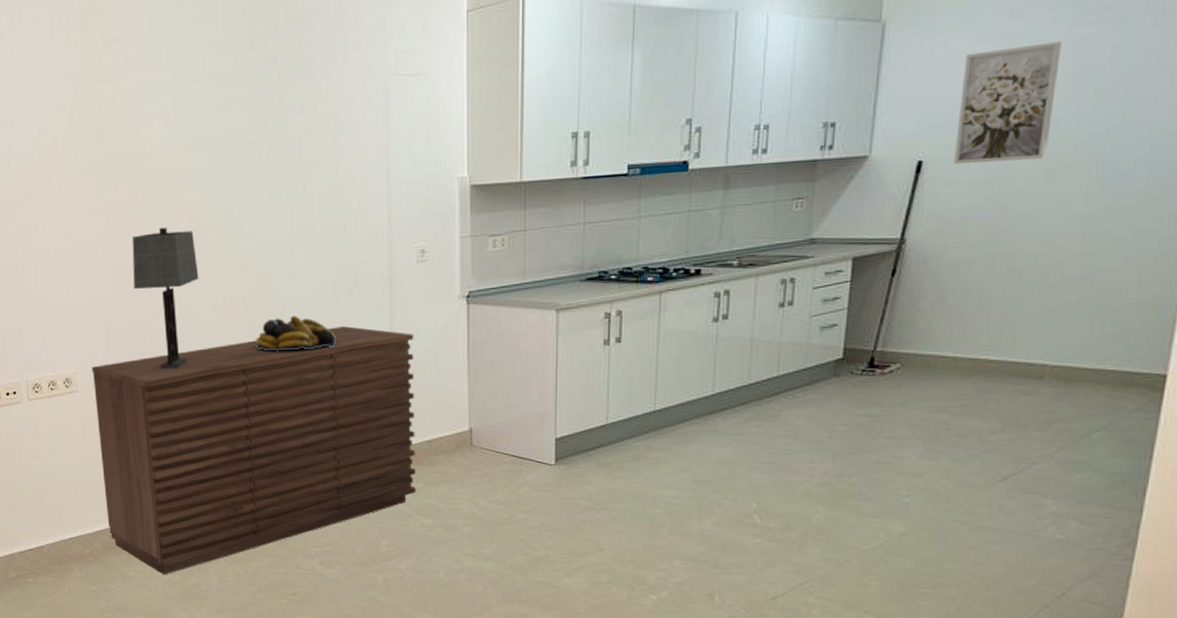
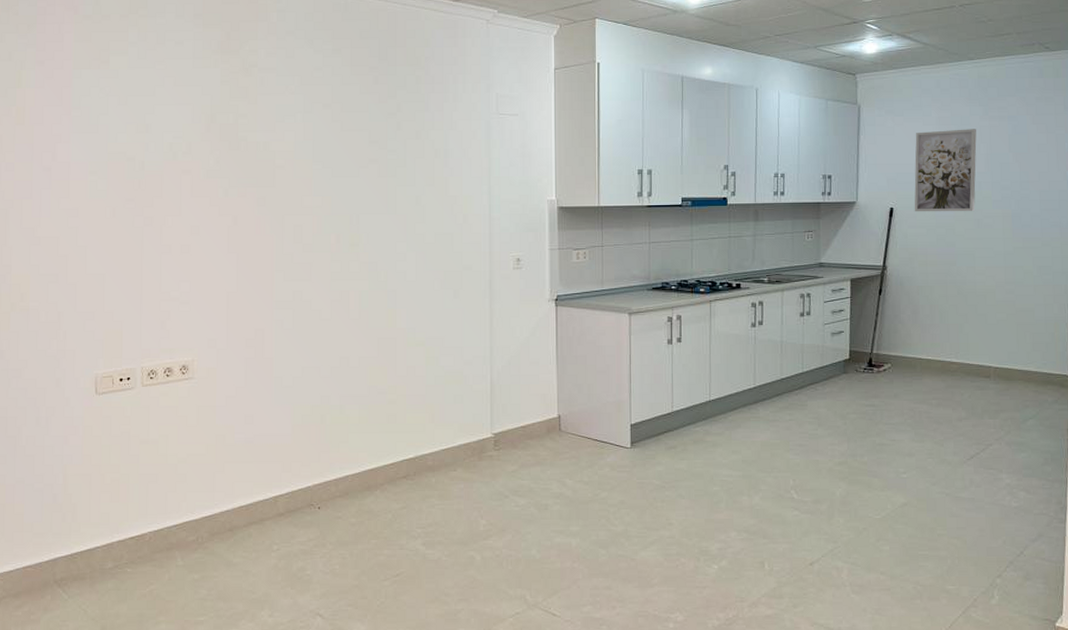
sideboard: present [92,326,416,575] -> none [210,323,511,560]
table lamp: present [132,227,199,368] -> none [256,228,319,357]
fruit bowl: present [255,315,337,351] -> none [368,311,443,343]

